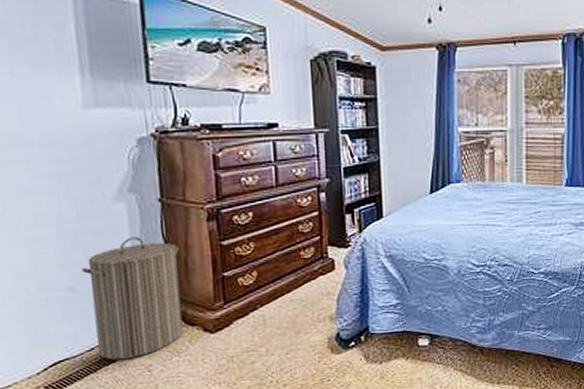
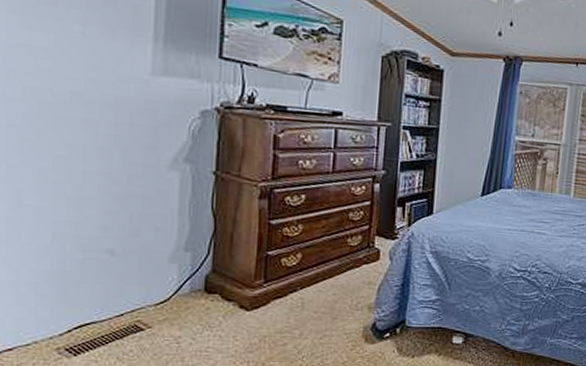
laundry hamper: present [82,237,182,360] -> none [124,206,226,329]

